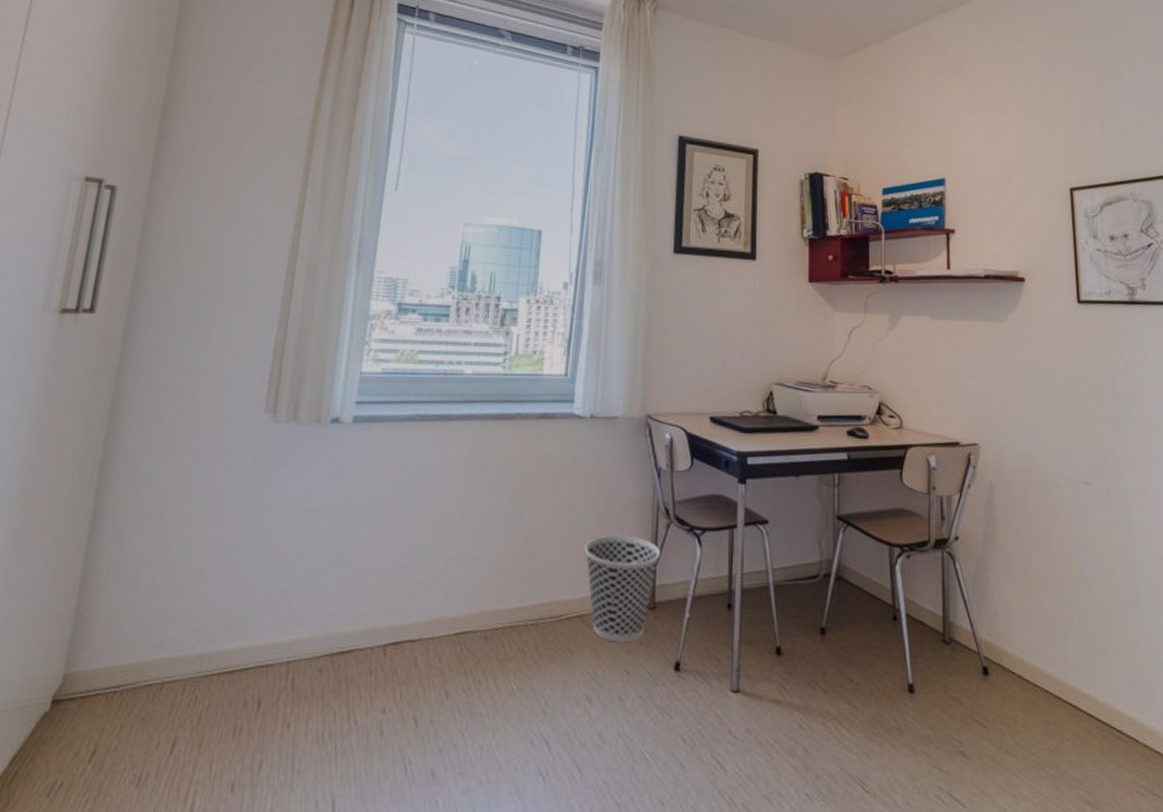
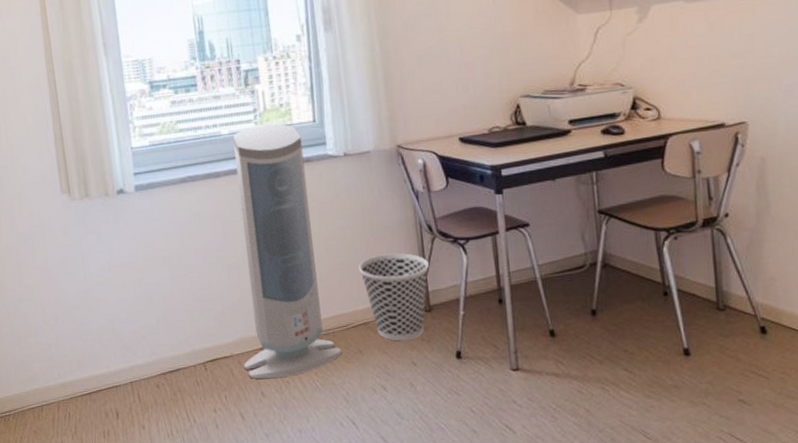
air purifier: none [430,368,549,675] -> present [233,123,342,379]

